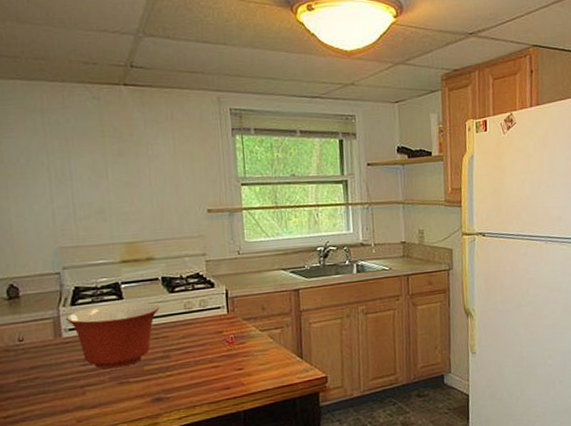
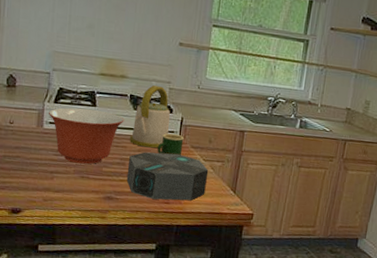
kettle: none [170,261,215,333] -> present [130,85,170,148]
speaker: none [173,330,269,389] -> present [126,152,209,201]
mug: none [204,309,234,335] -> present [157,133,184,156]

